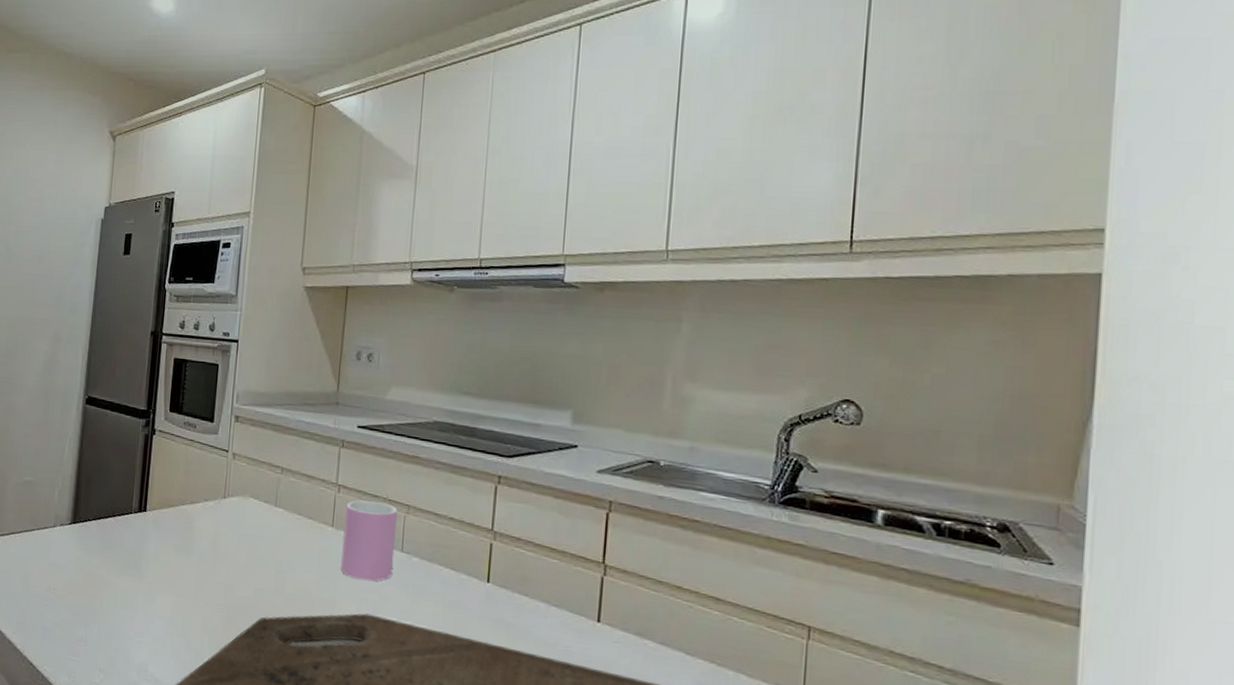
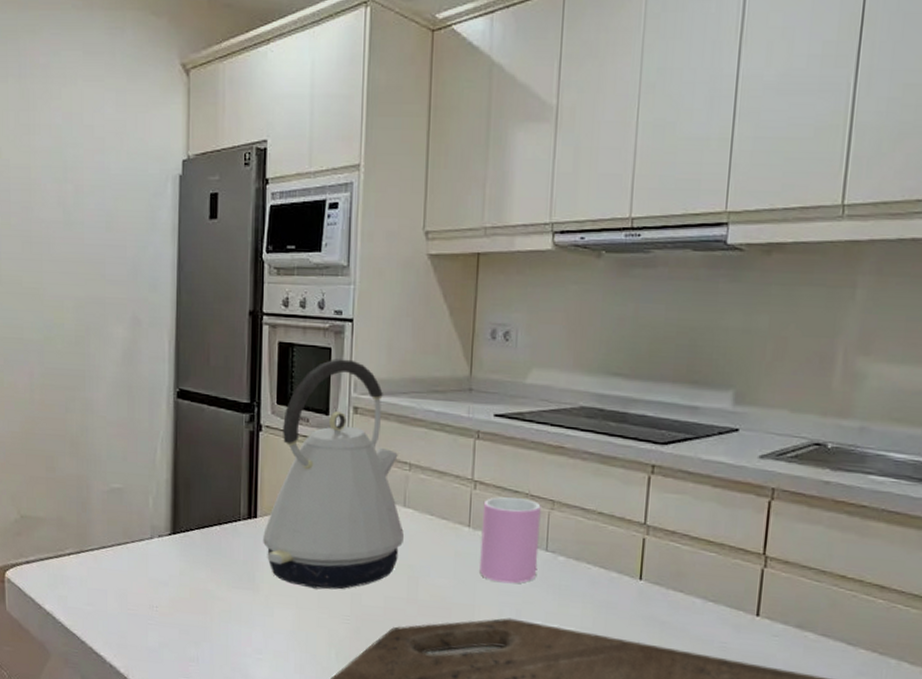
kettle: none [150,373,275,580] -> present [263,358,405,590]

